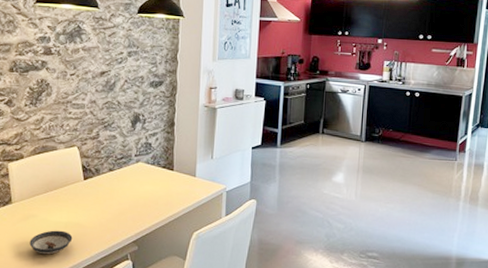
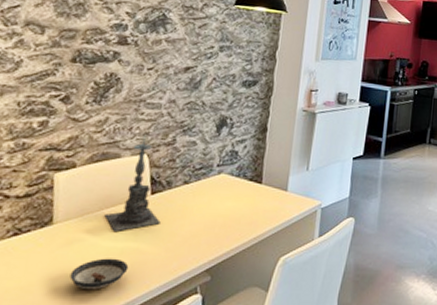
candle holder: none [50,131,94,209] -> present [104,136,161,231]

